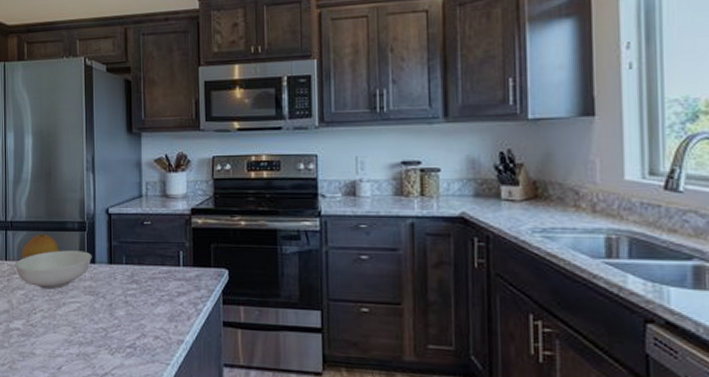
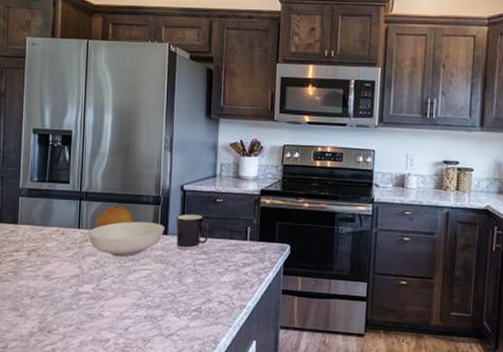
mug: none [103,239,139,279] -> present [175,214,210,250]

